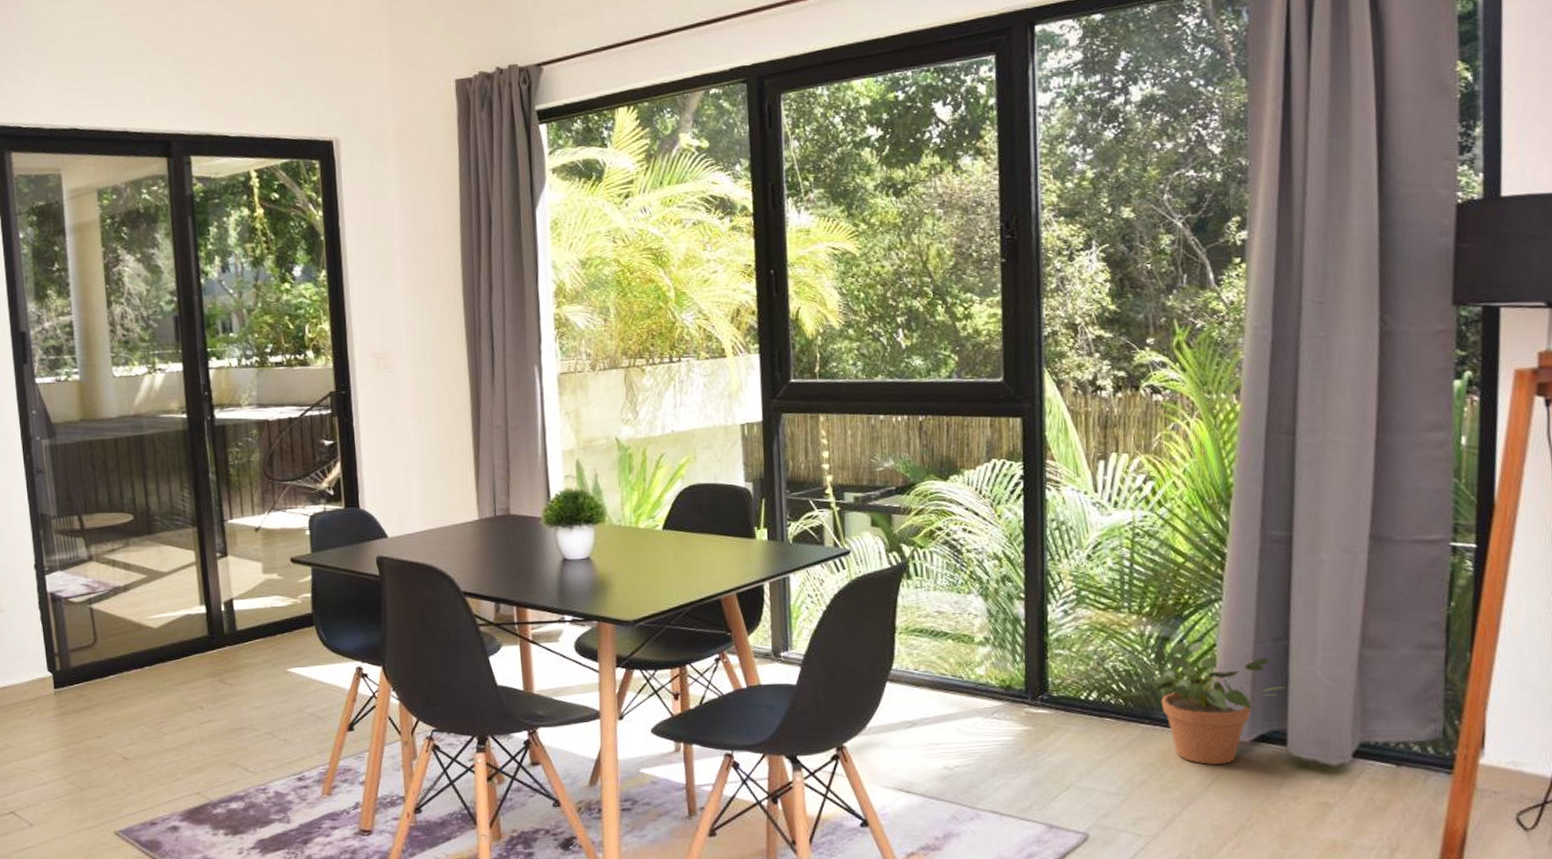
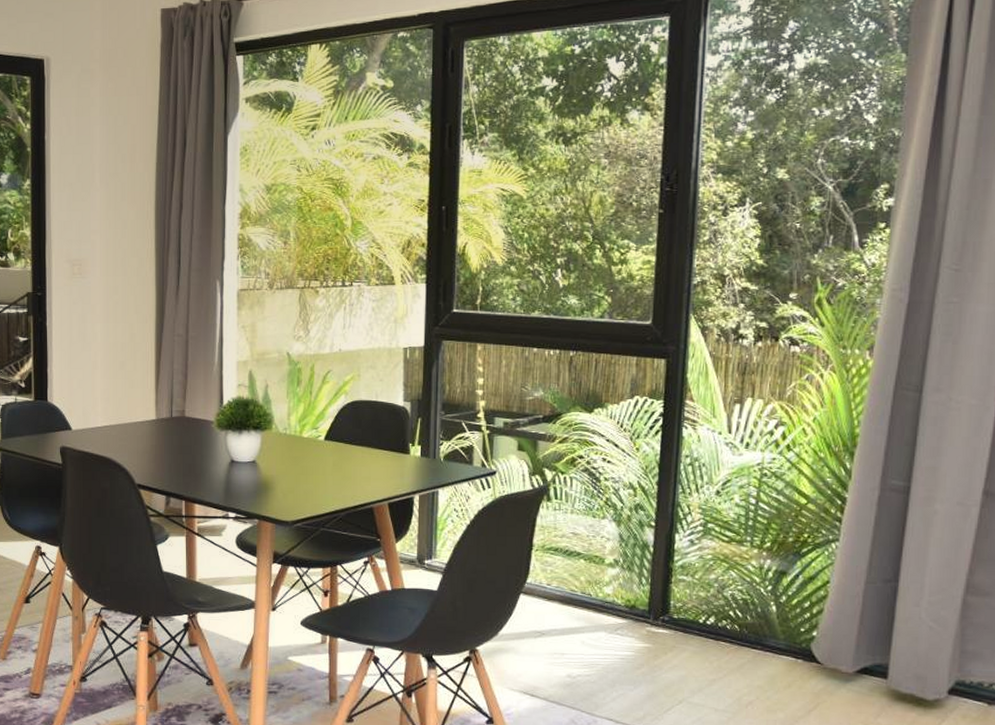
potted plant: present [1143,640,1286,765] -> none [758,576,892,692]

